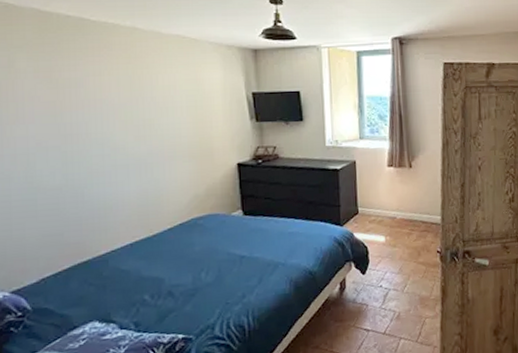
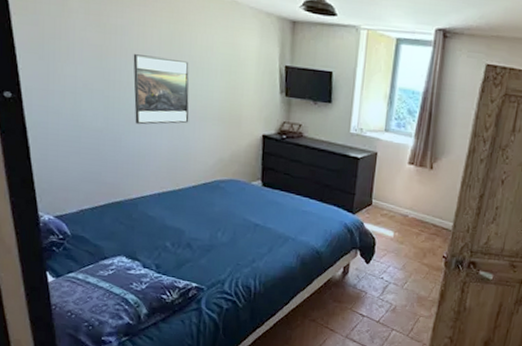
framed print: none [90,103,158,175] -> present [133,54,190,125]

